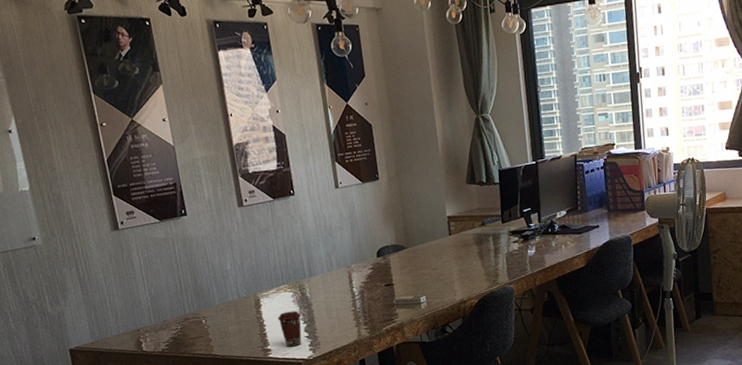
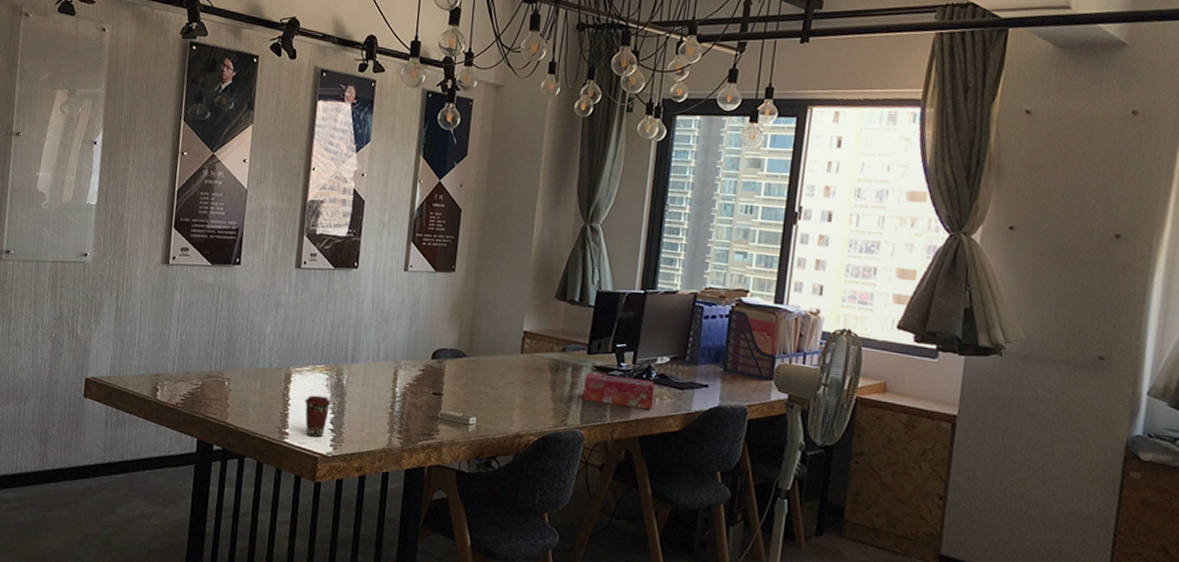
tissue box: none [504,232,561,261] -> present [583,372,655,409]

